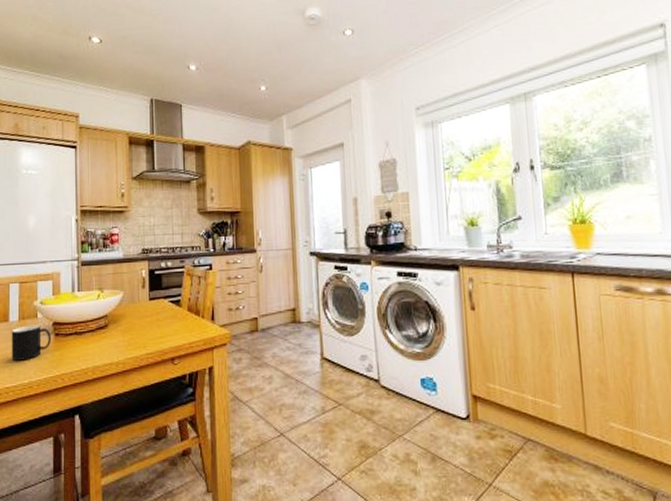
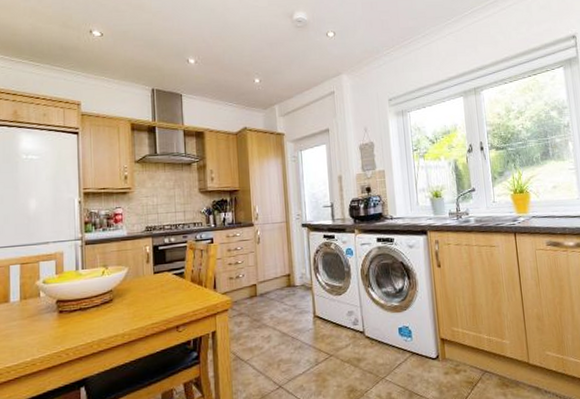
cup: present [11,324,52,361] -> none [12,303,55,340]

